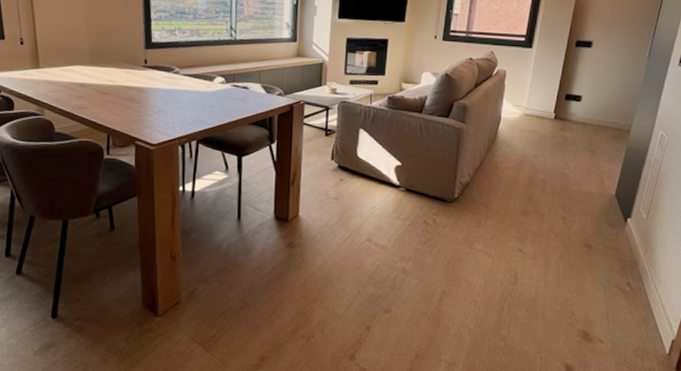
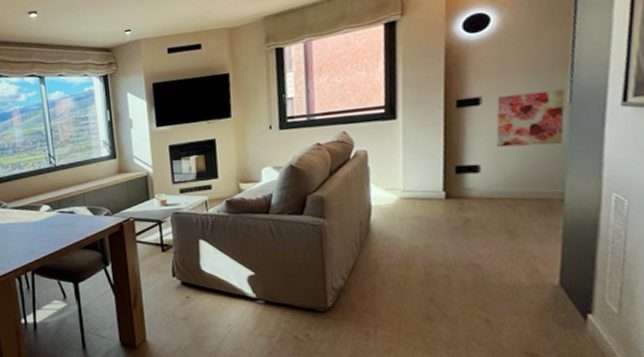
wall art: none [595,43,647,88] -> present [496,89,565,148]

